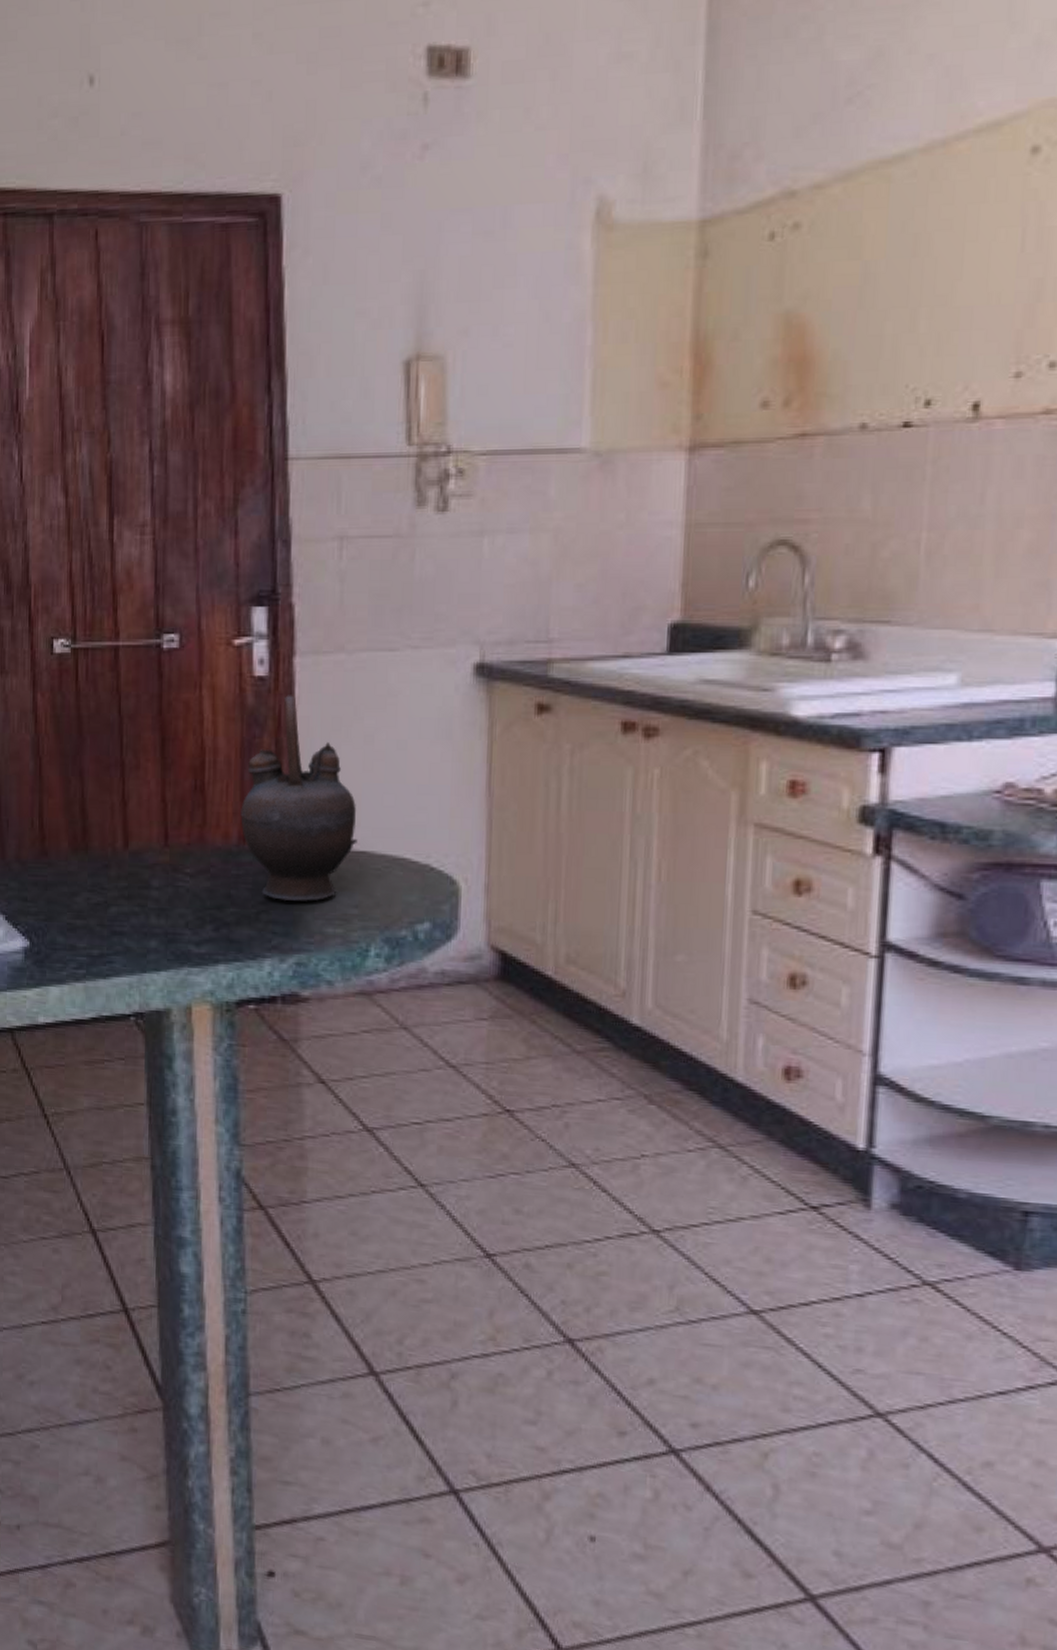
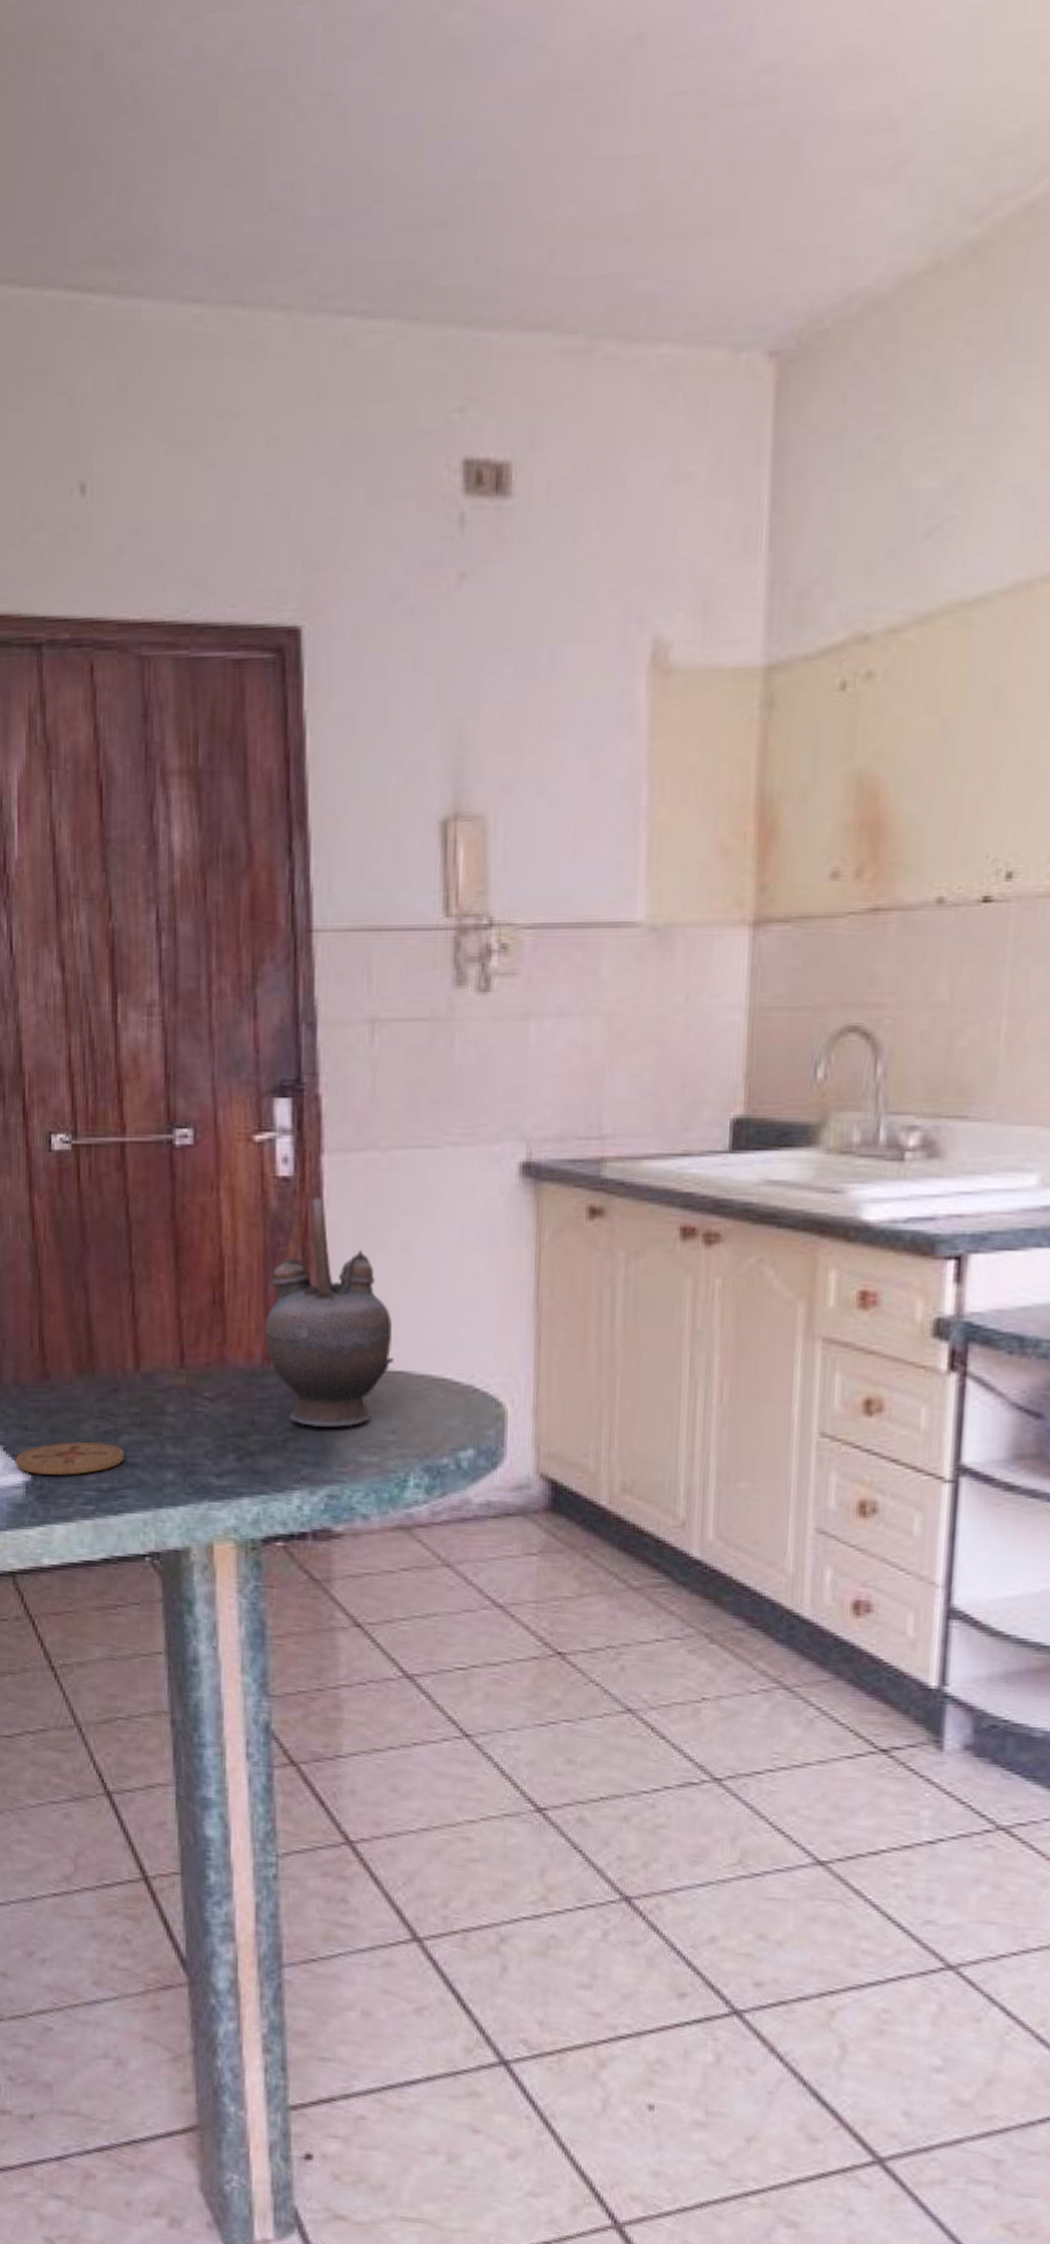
coaster: none [16,912,113,943] -> present [16,1441,124,1476]

